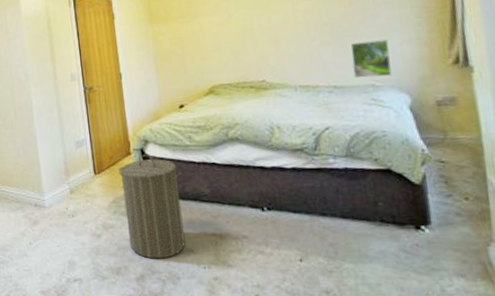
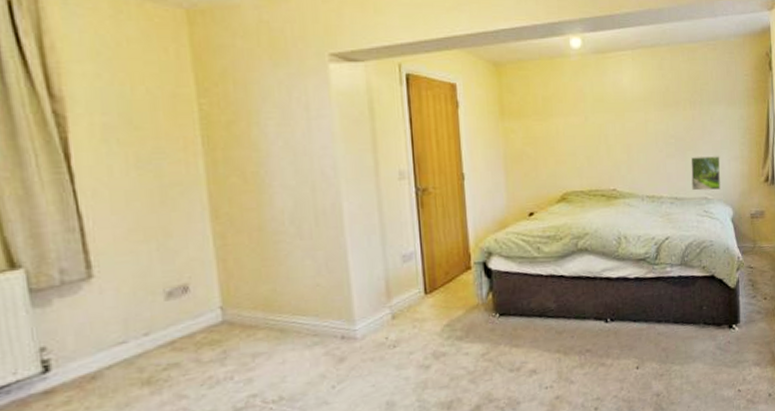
laundry hamper: present [118,154,186,259] -> none [455,268,528,386]

